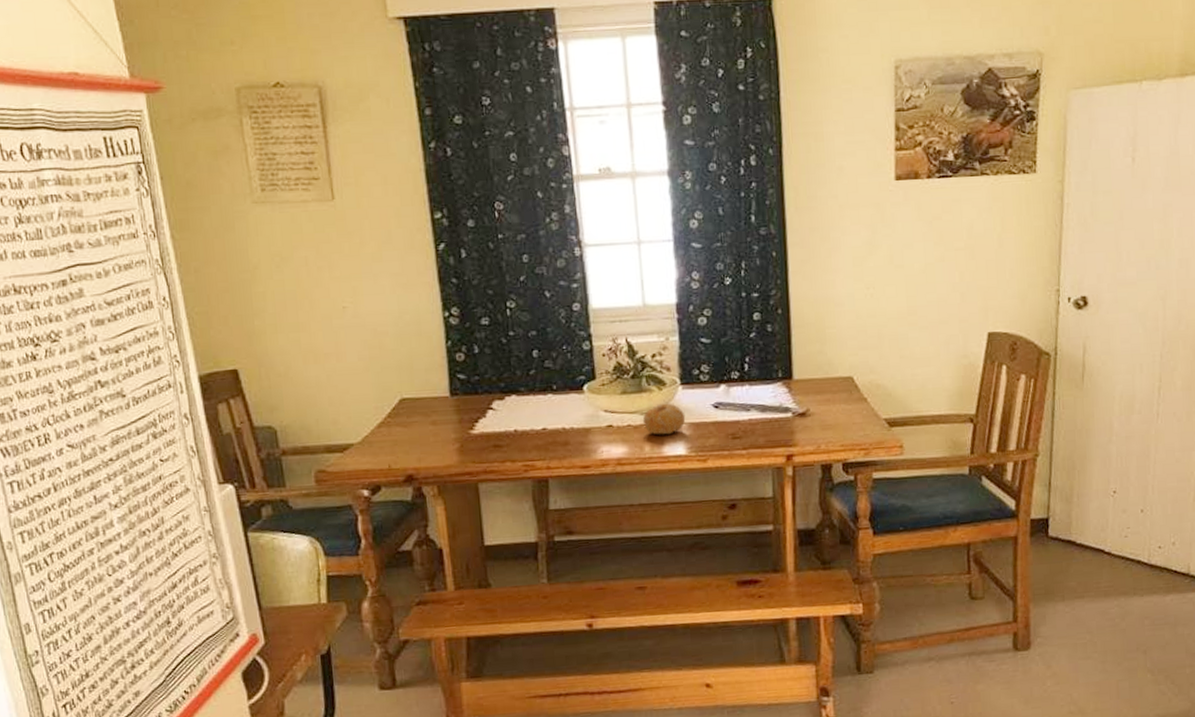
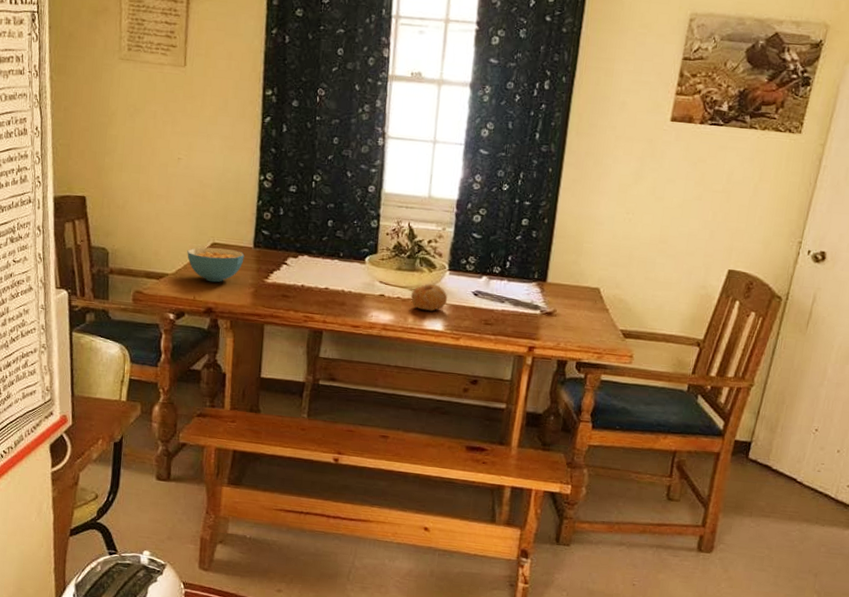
cereal bowl: none [372,402,442,445] -> present [187,247,245,283]

